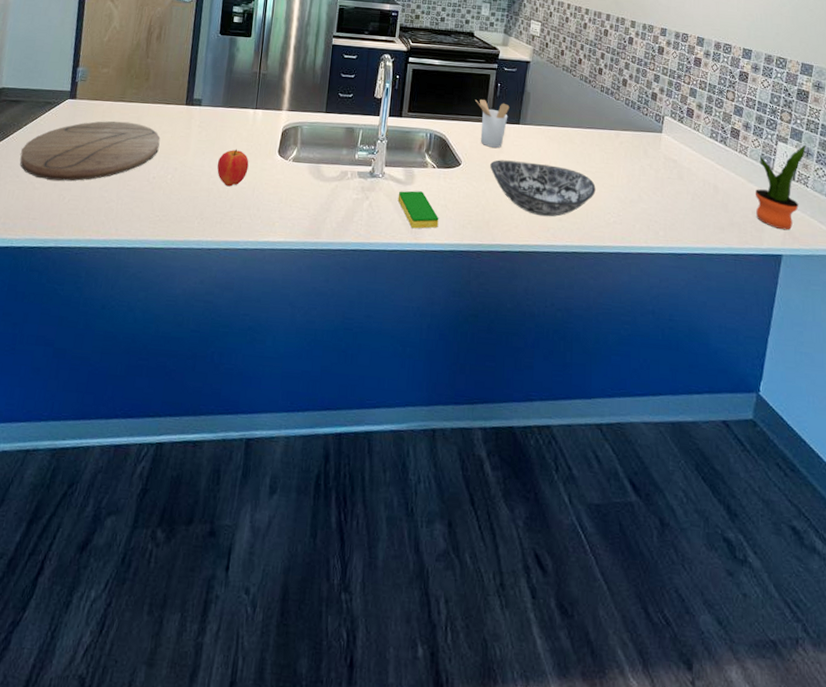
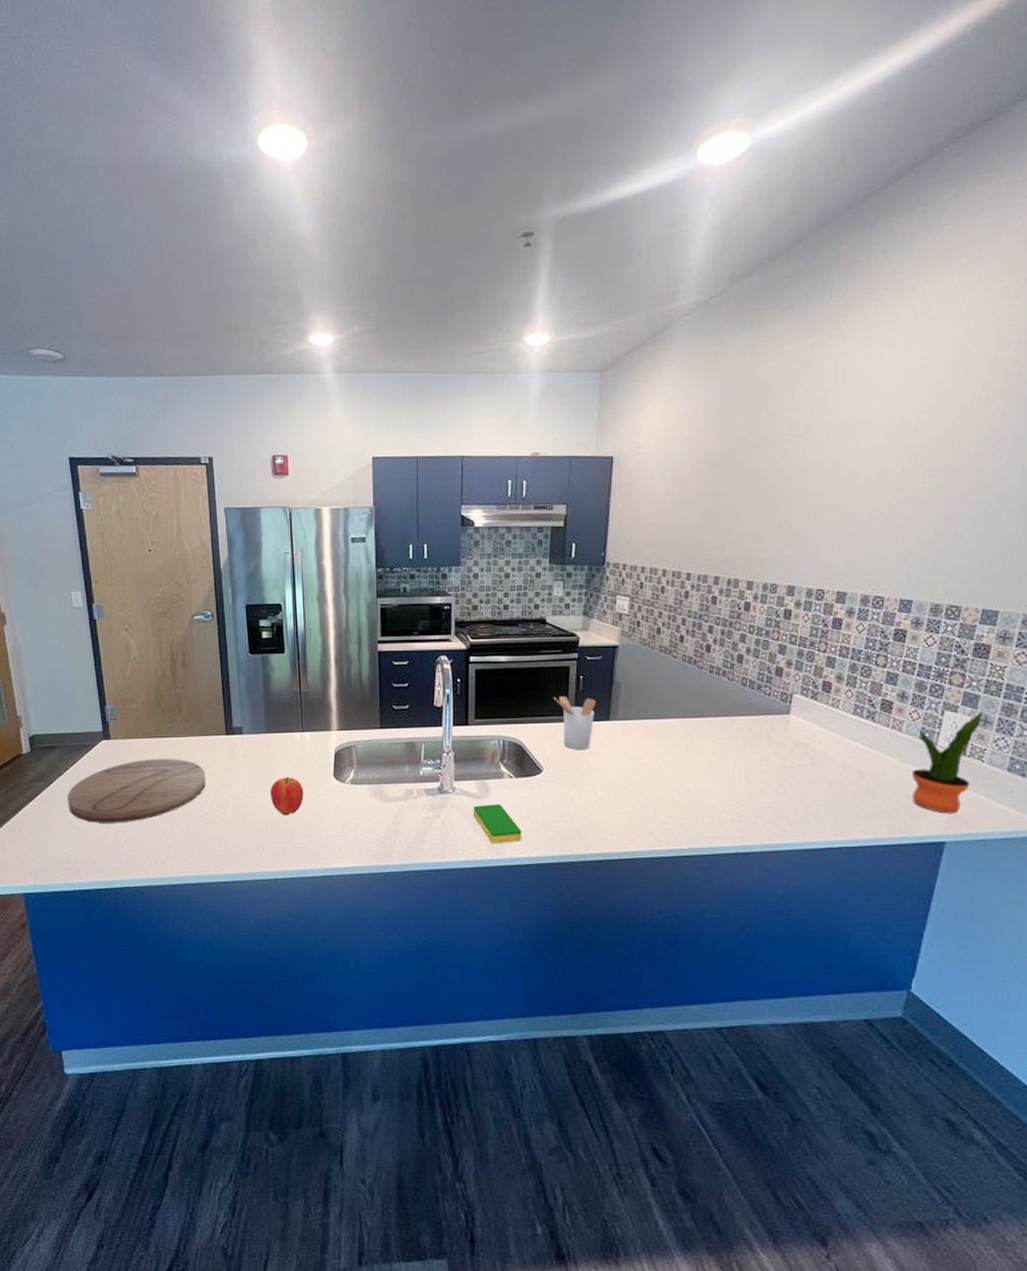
bowl: present [490,160,596,217] -> none [577,762,707,821]

